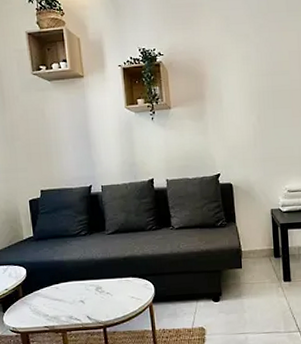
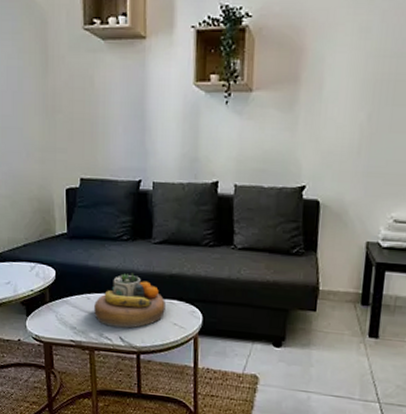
decorative bowl: none [62,261,123,310] -> present [94,273,165,329]

